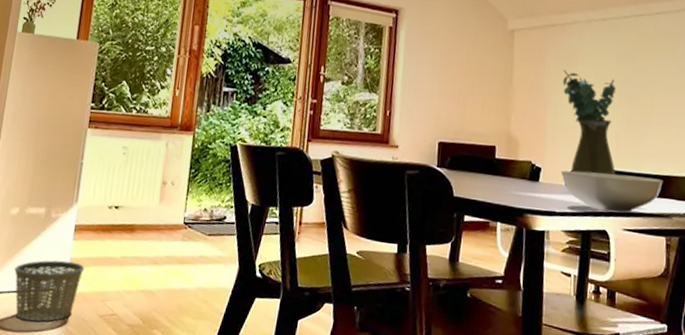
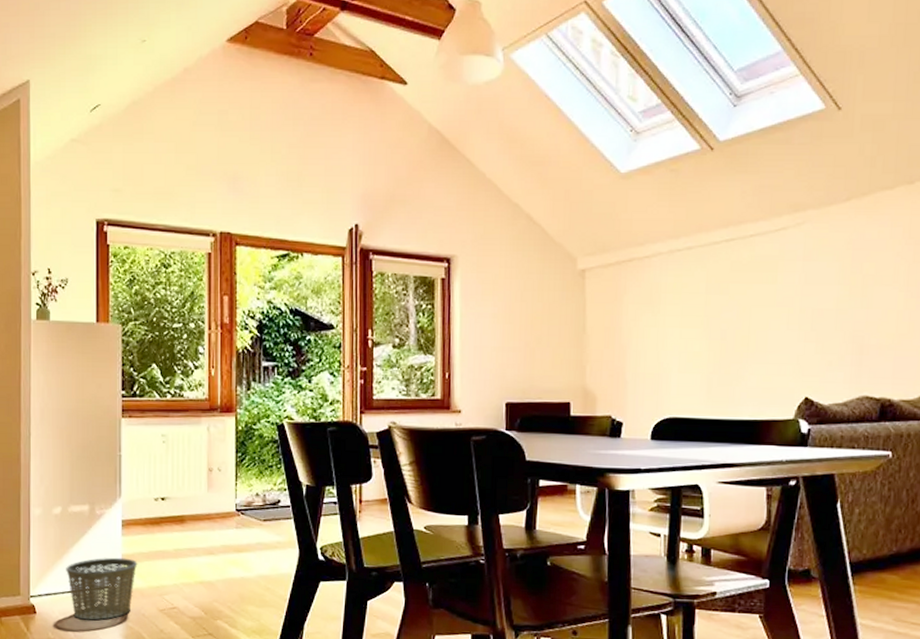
bowl: present [560,170,663,213] -> none [644,422,763,465]
vase: present [563,70,616,175] -> none [643,310,707,425]

